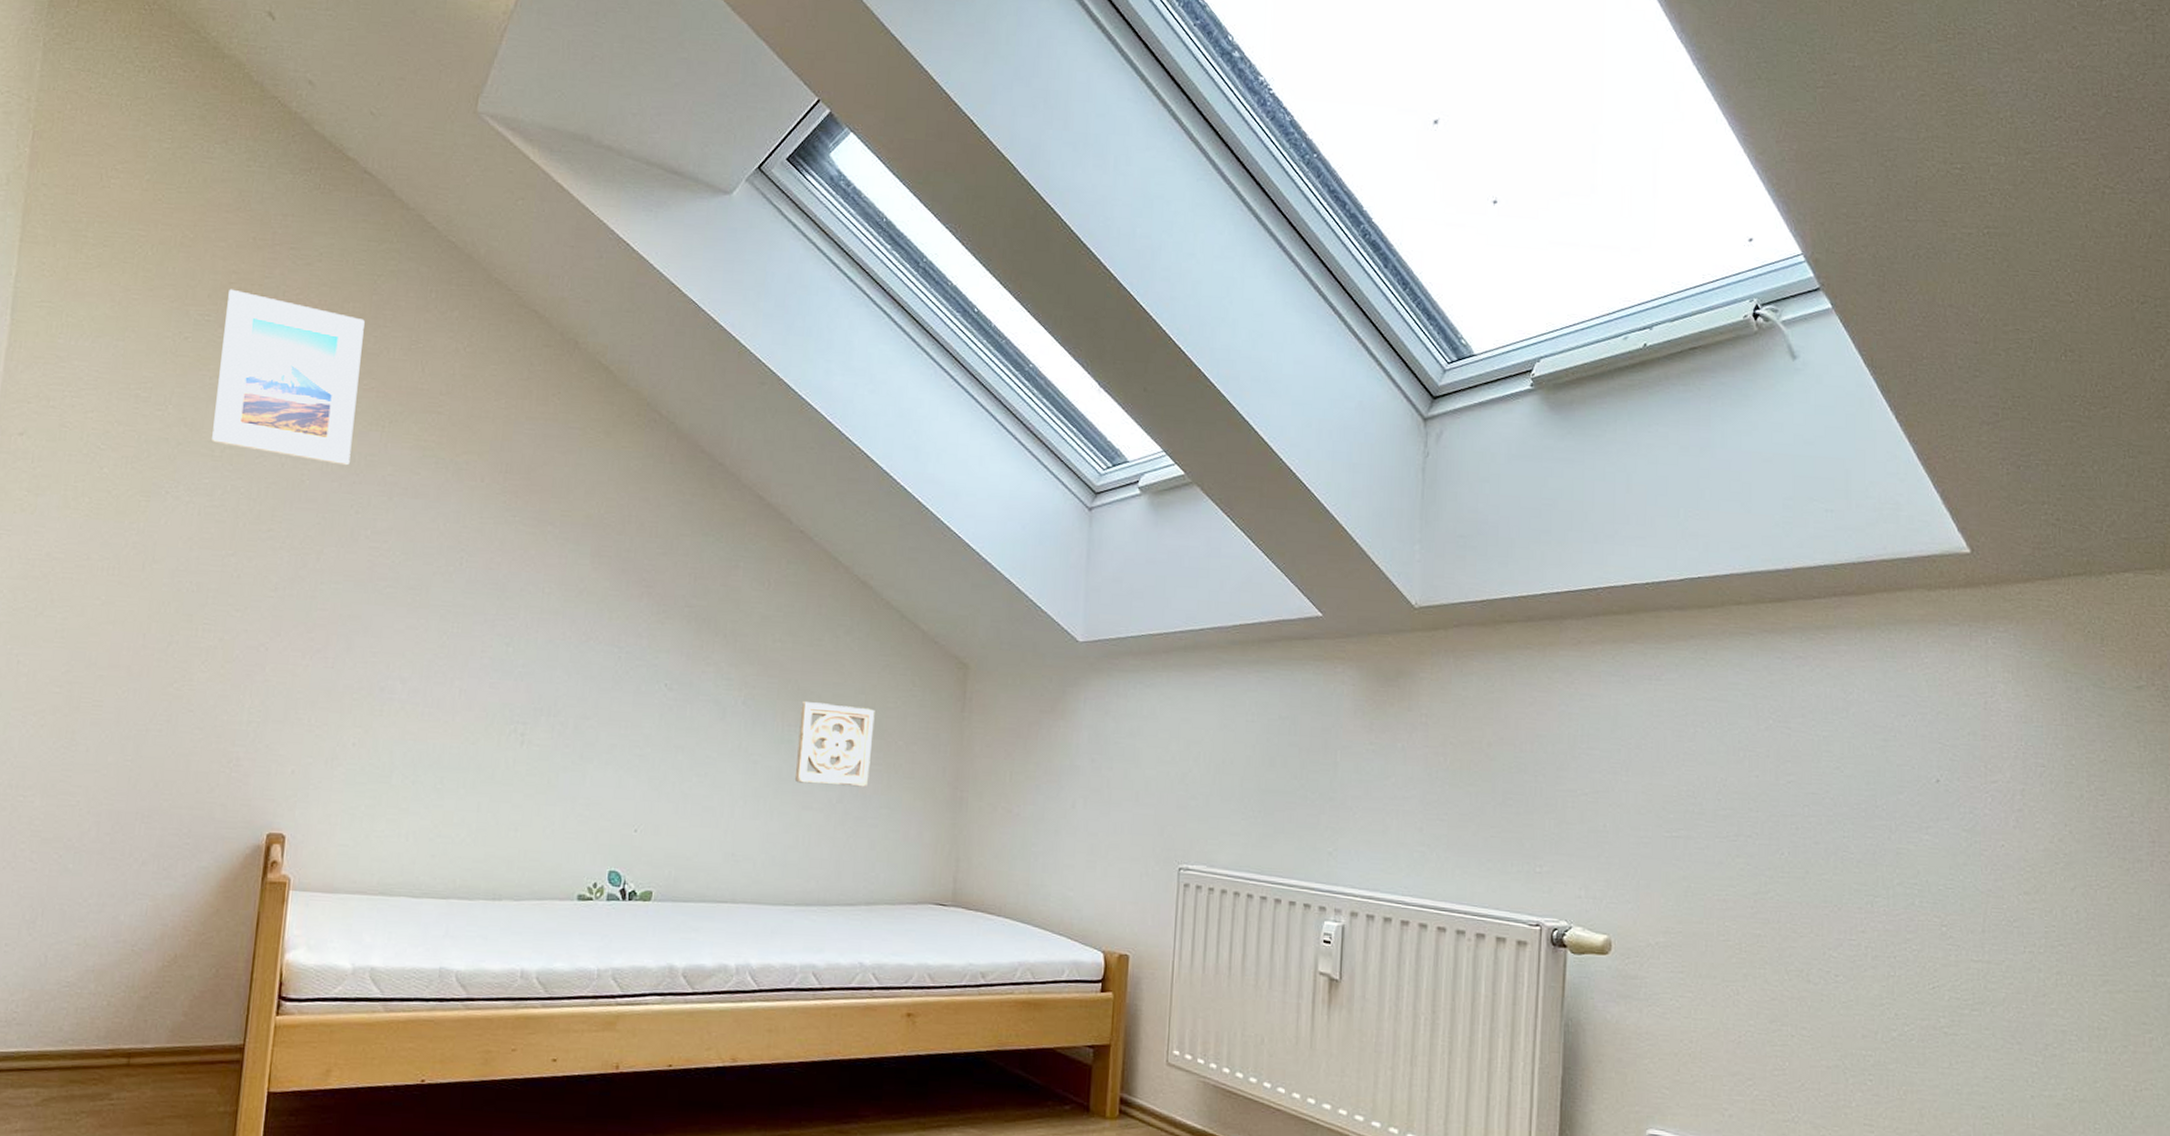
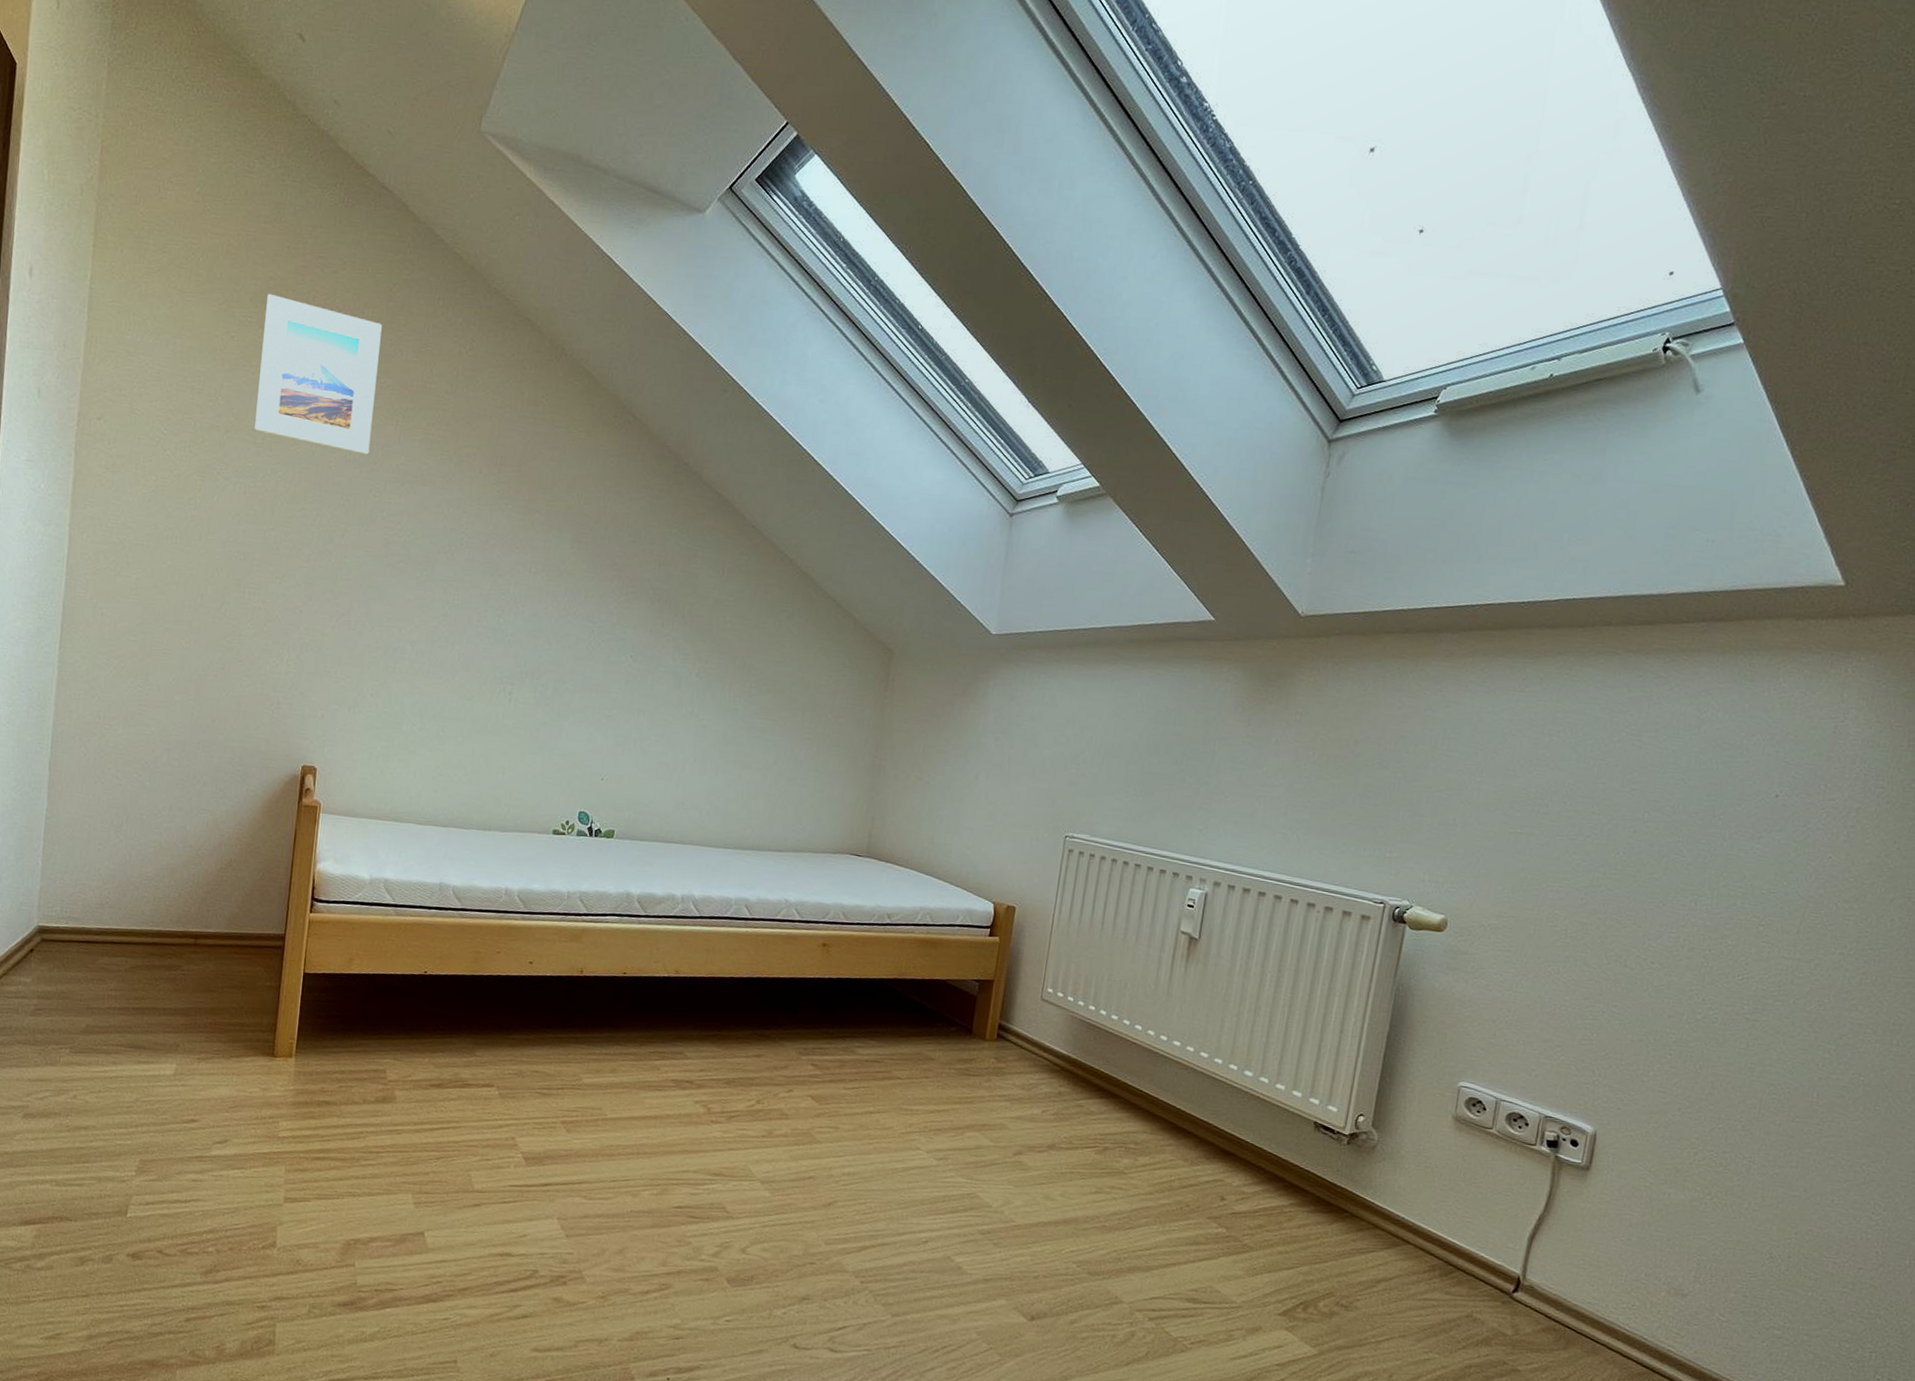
wall ornament: present [794,702,875,787] -> none [737,676,810,753]

